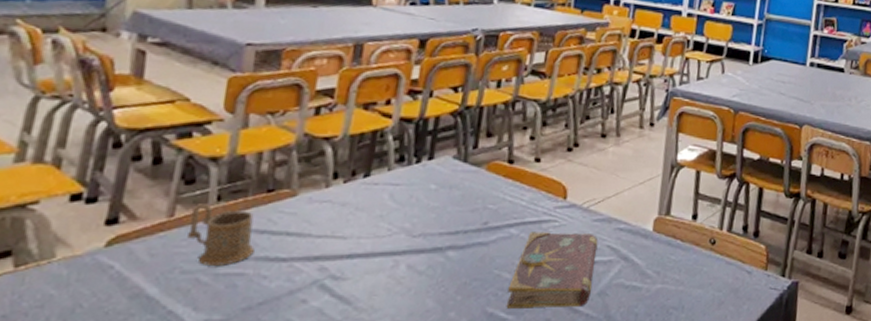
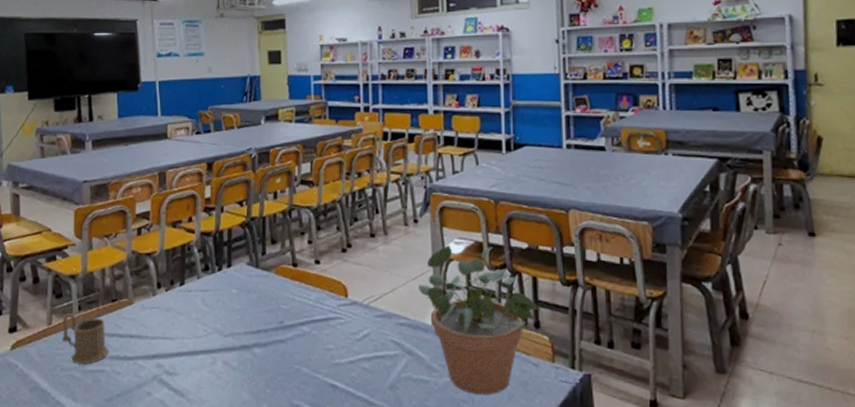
book: present [506,232,598,309] -> none [309,329,383,401]
potted plant: none [644,150,762,302] -> present [419,244,541,395]

